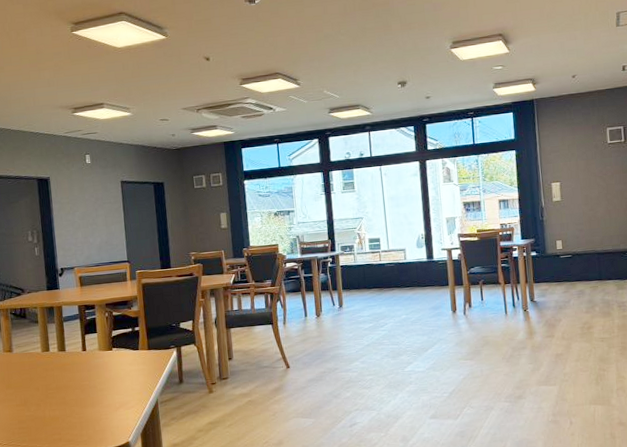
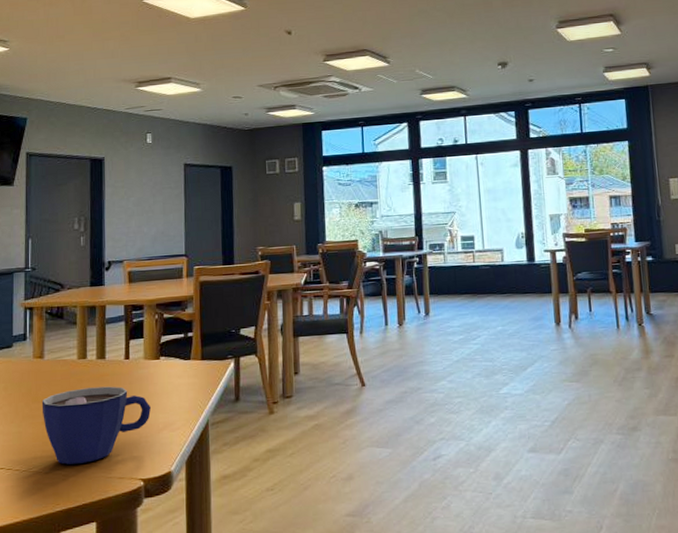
cup: none [14,373,109,439] -> present [41,386,152,465]

